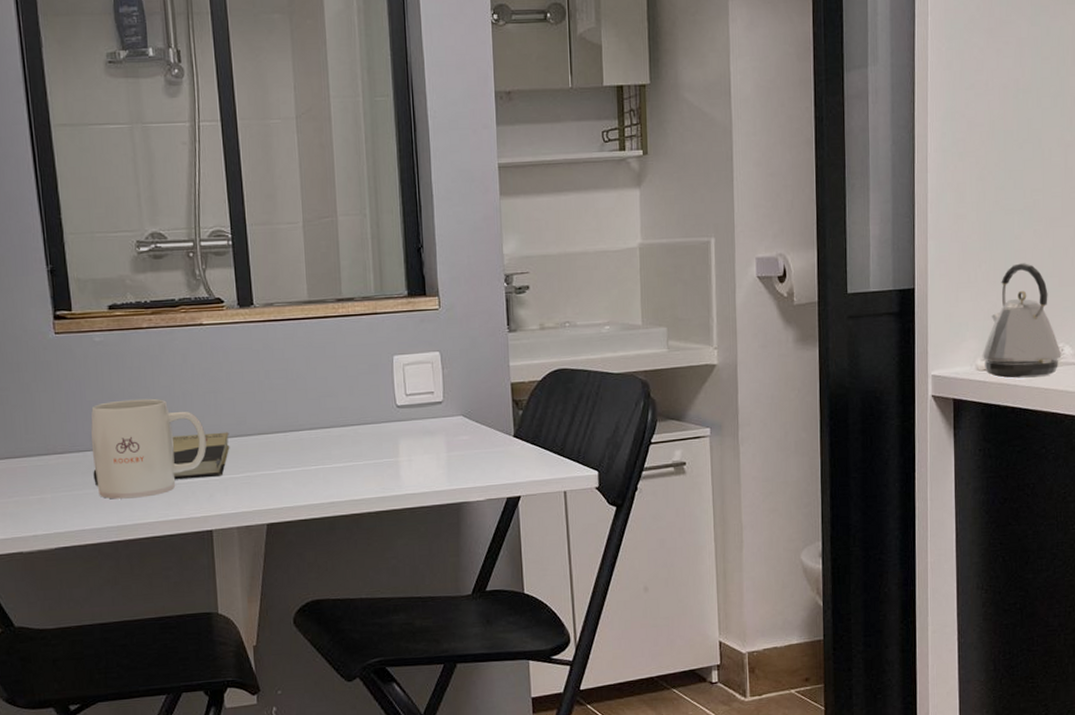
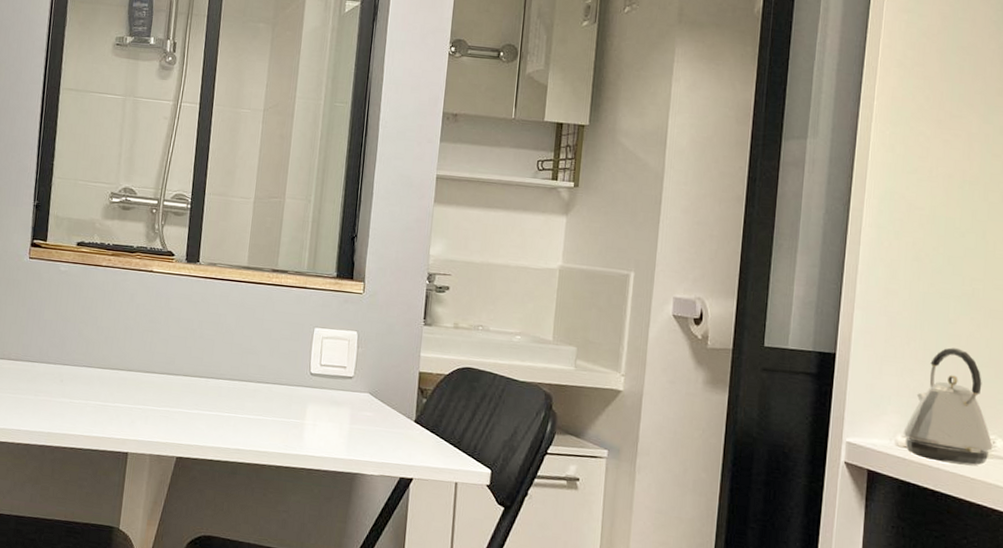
mug: present [90,398,207,499] -> none [38,323,138,413]
book: present [93,432,230,486] -> none [36,363,158,407]

